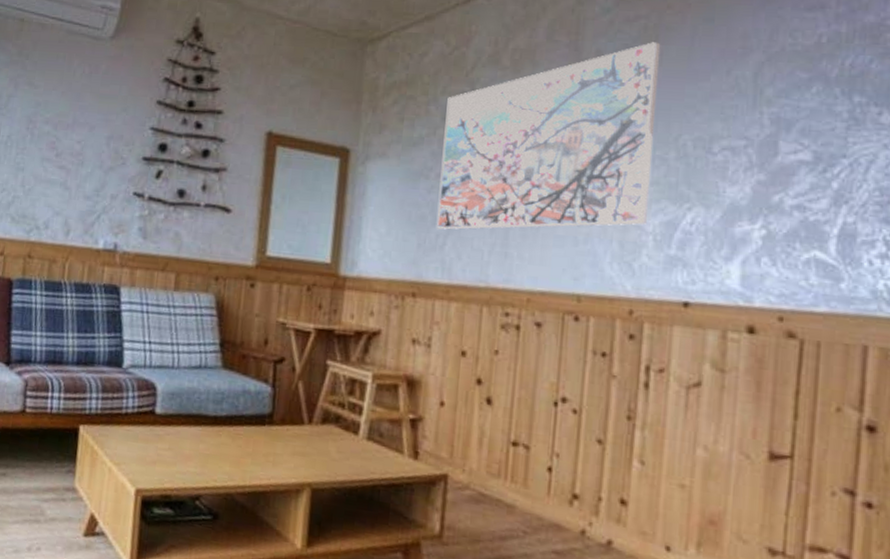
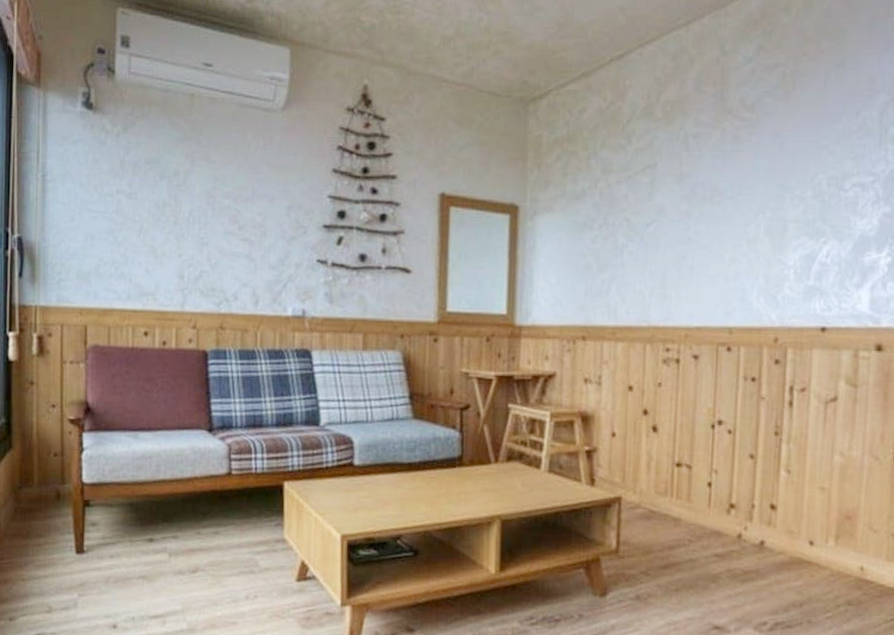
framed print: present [436,42,661,230] -> none [601,88,798,276]

